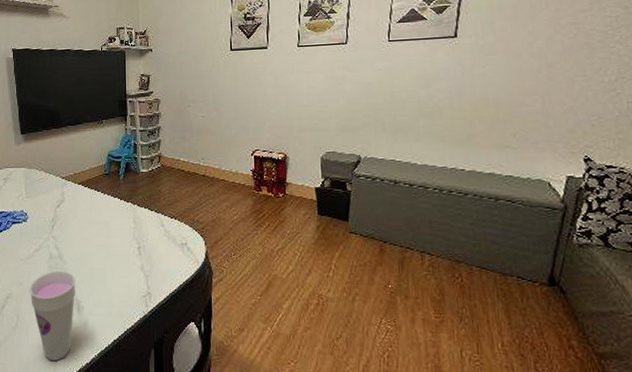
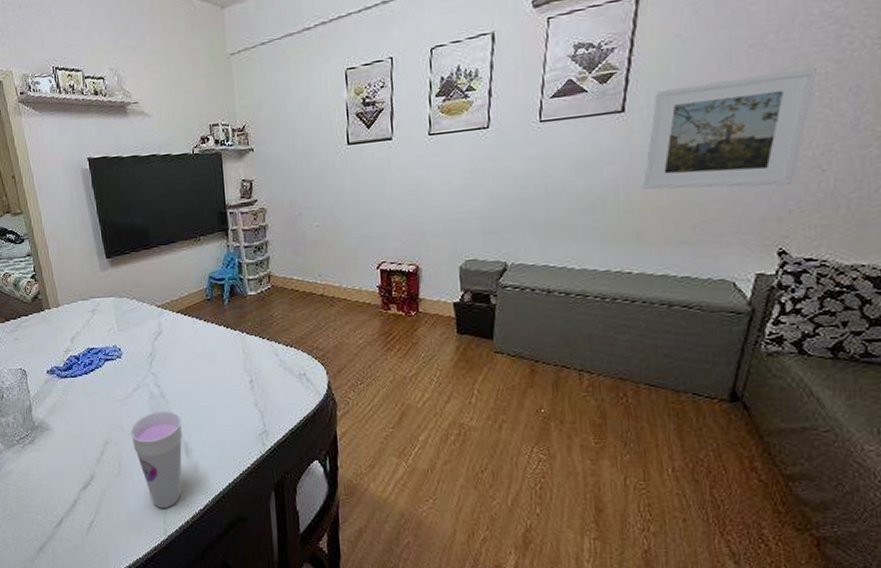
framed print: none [471,11,609,104] -> present [641,67,817,190]

